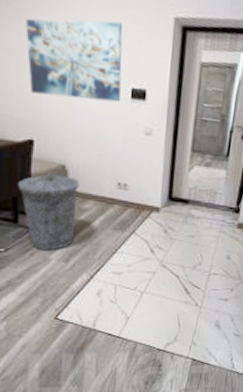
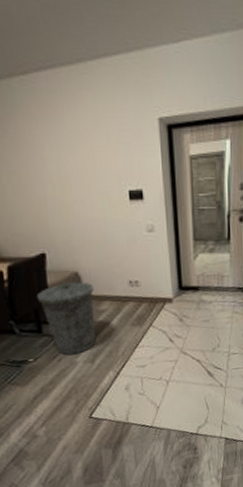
wall art: present [25,18,123,103] -> none [22,131,121,211]

